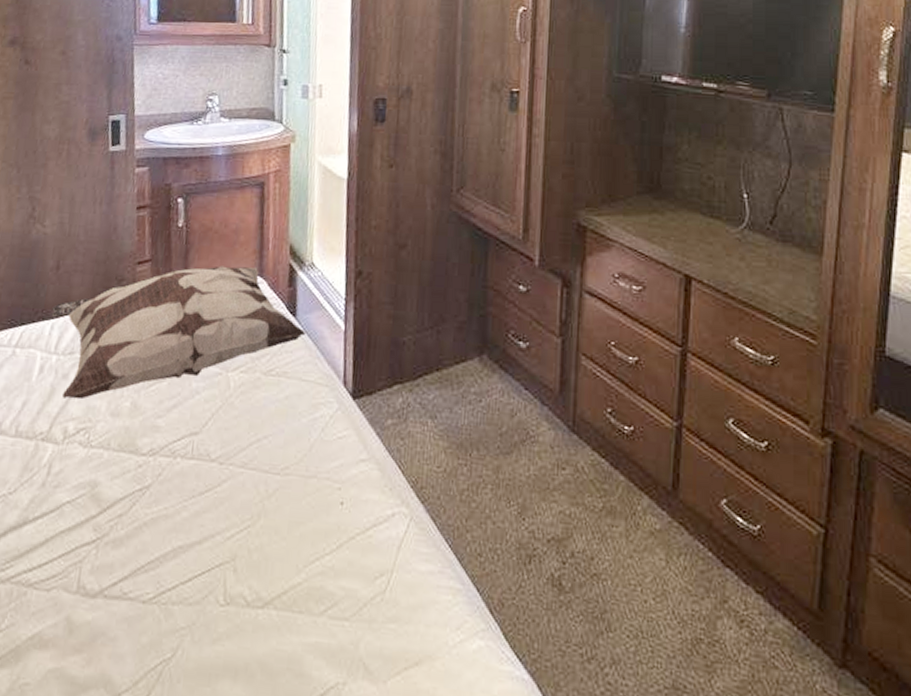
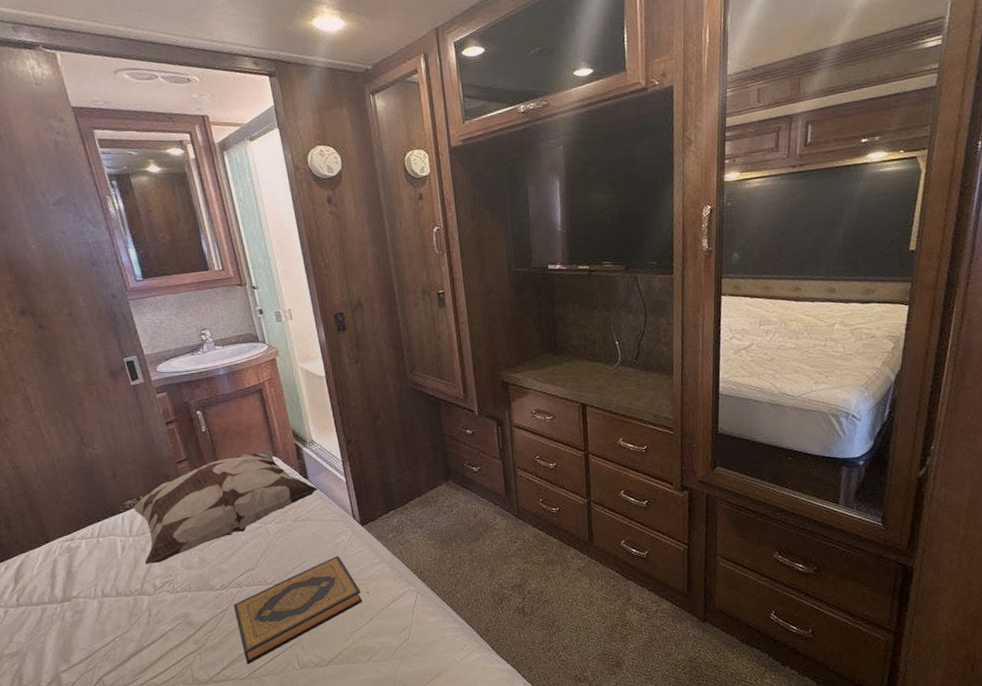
hardback book: none [154,436,333,581] -> present [233,555,363,665]

